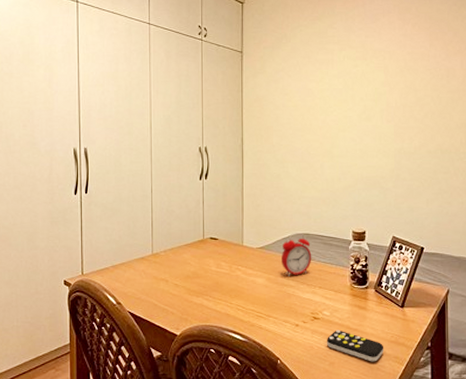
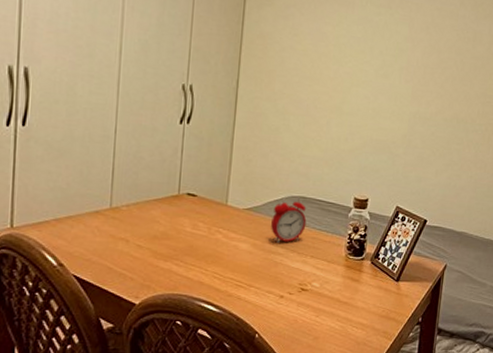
remote control: present [326,330,384,362] -> none [312,302,374,337]

